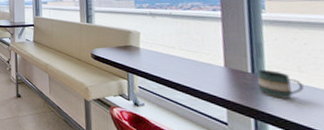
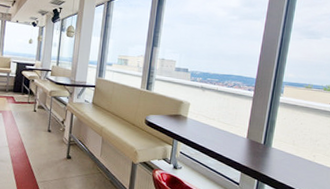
mug: present [257,70,304,99] -> none [265,142,293,165]

